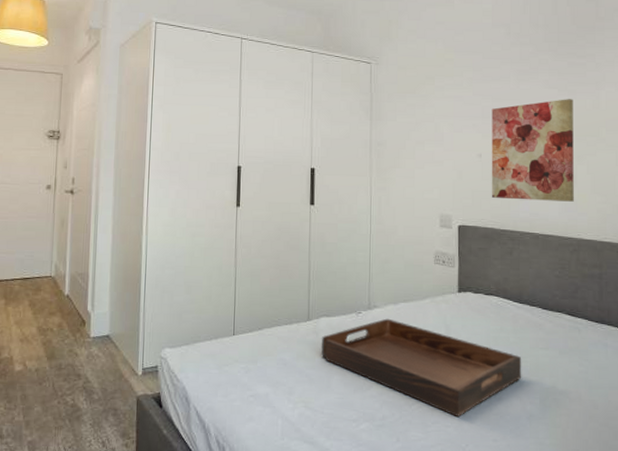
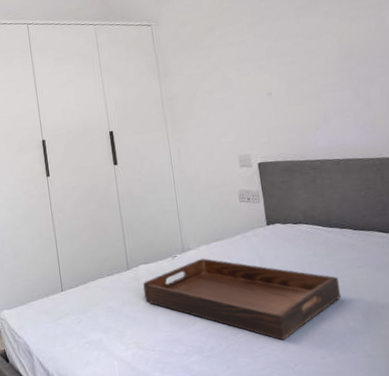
wall art: present [491,99,574,202] -> none [275,24,371,132]

